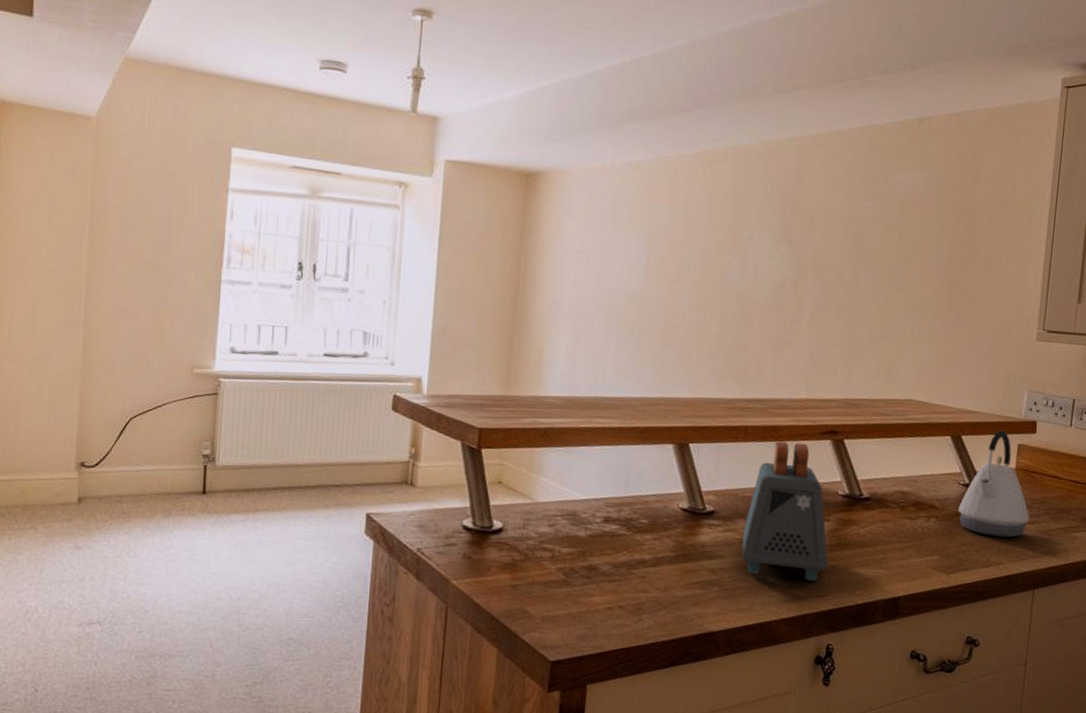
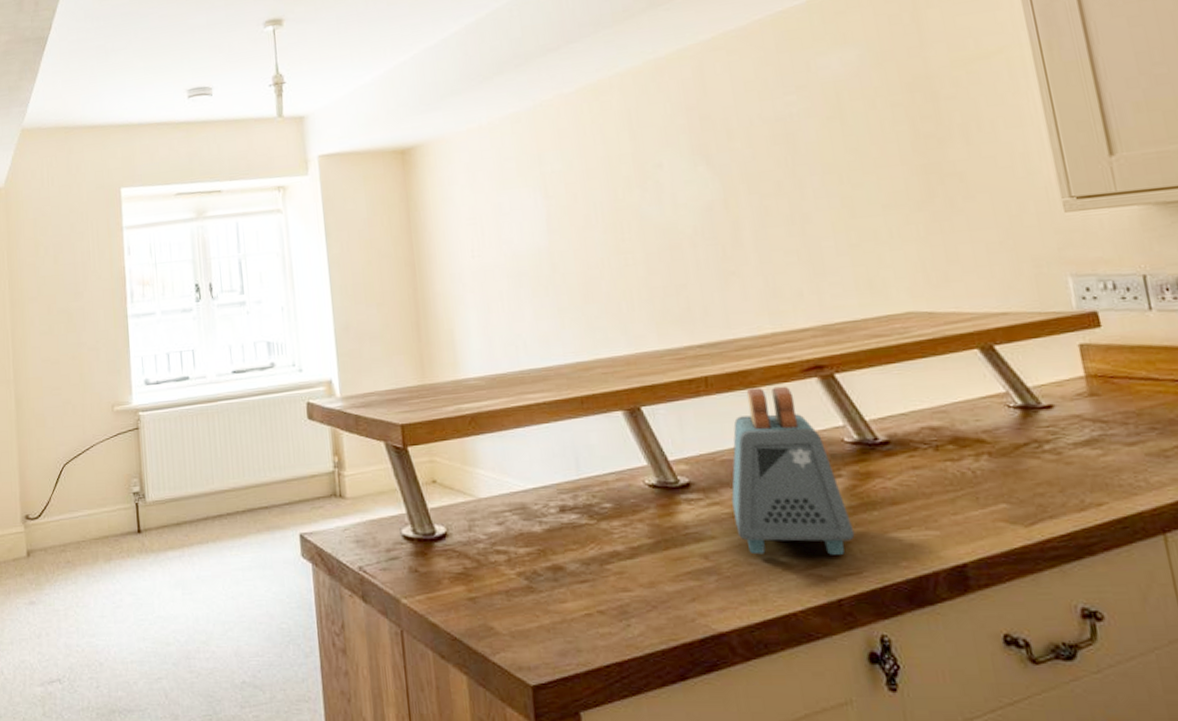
kettle: present [958,430,1029,538] -> none [1016,330,1127,469]

